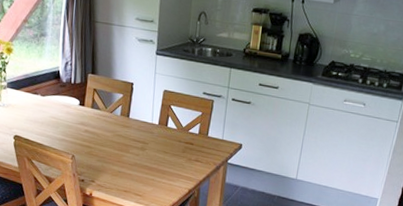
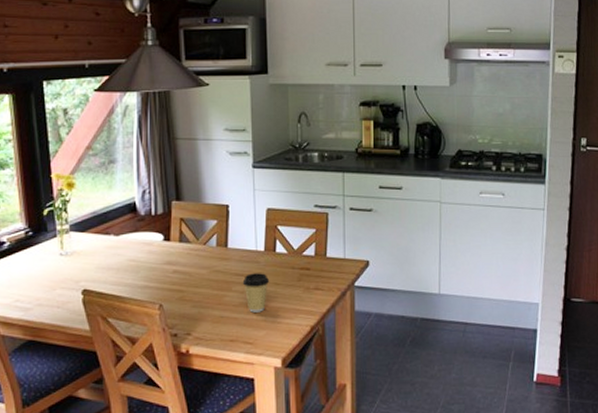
coffee cup: none [138,141,160,173] -> present [242,273,270,313]

